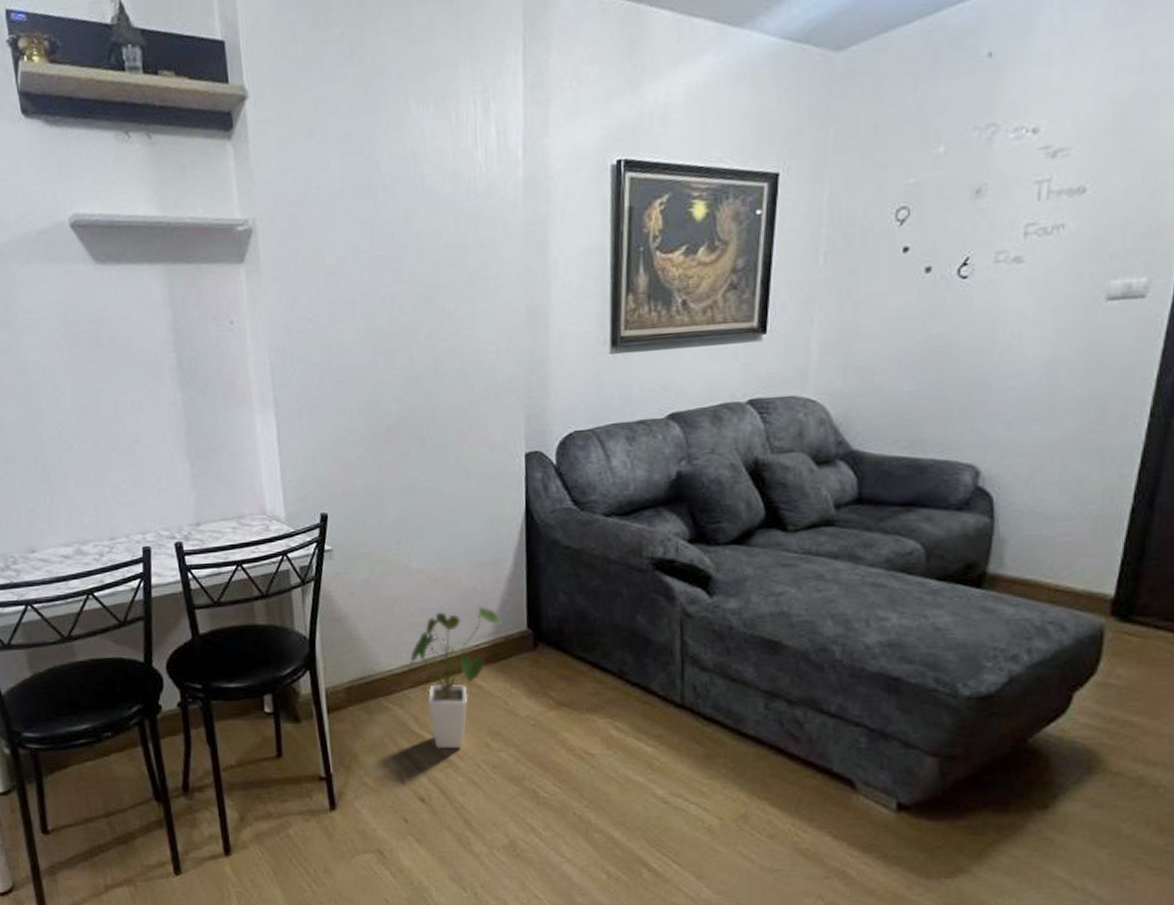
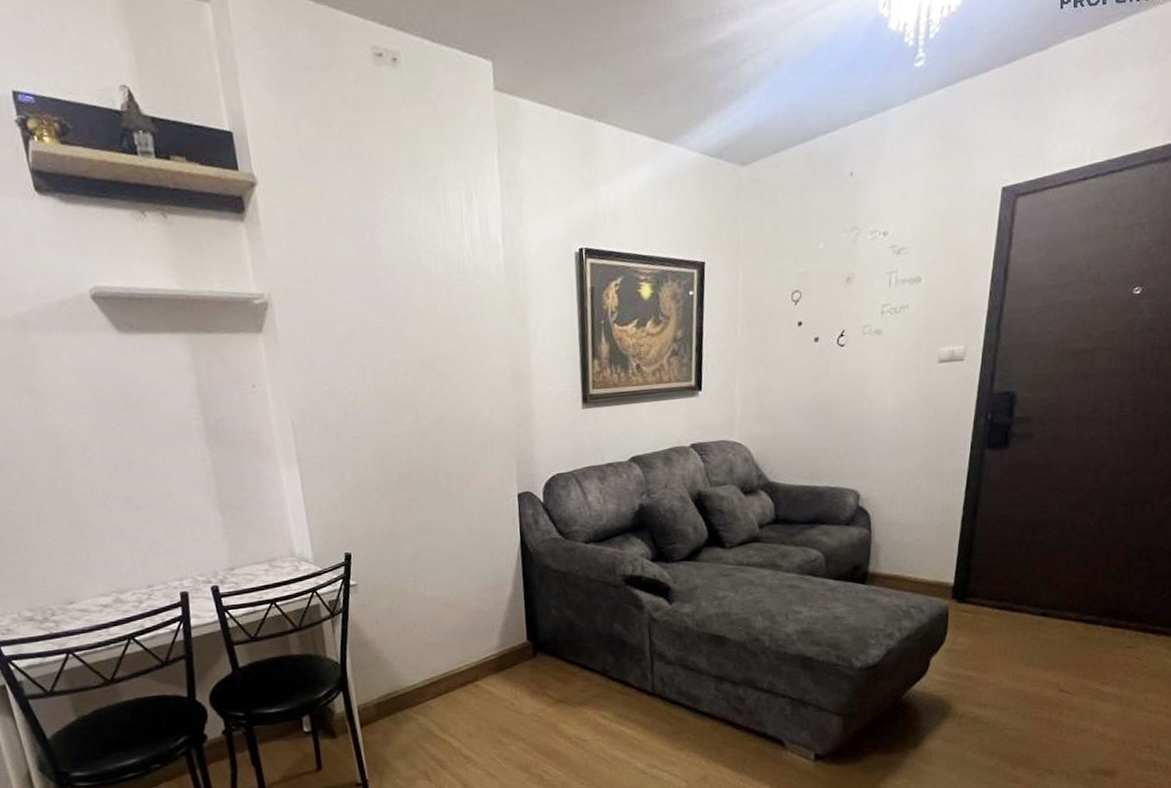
house plant: present [410,604,502,749] -> none [430,623,506,749]

